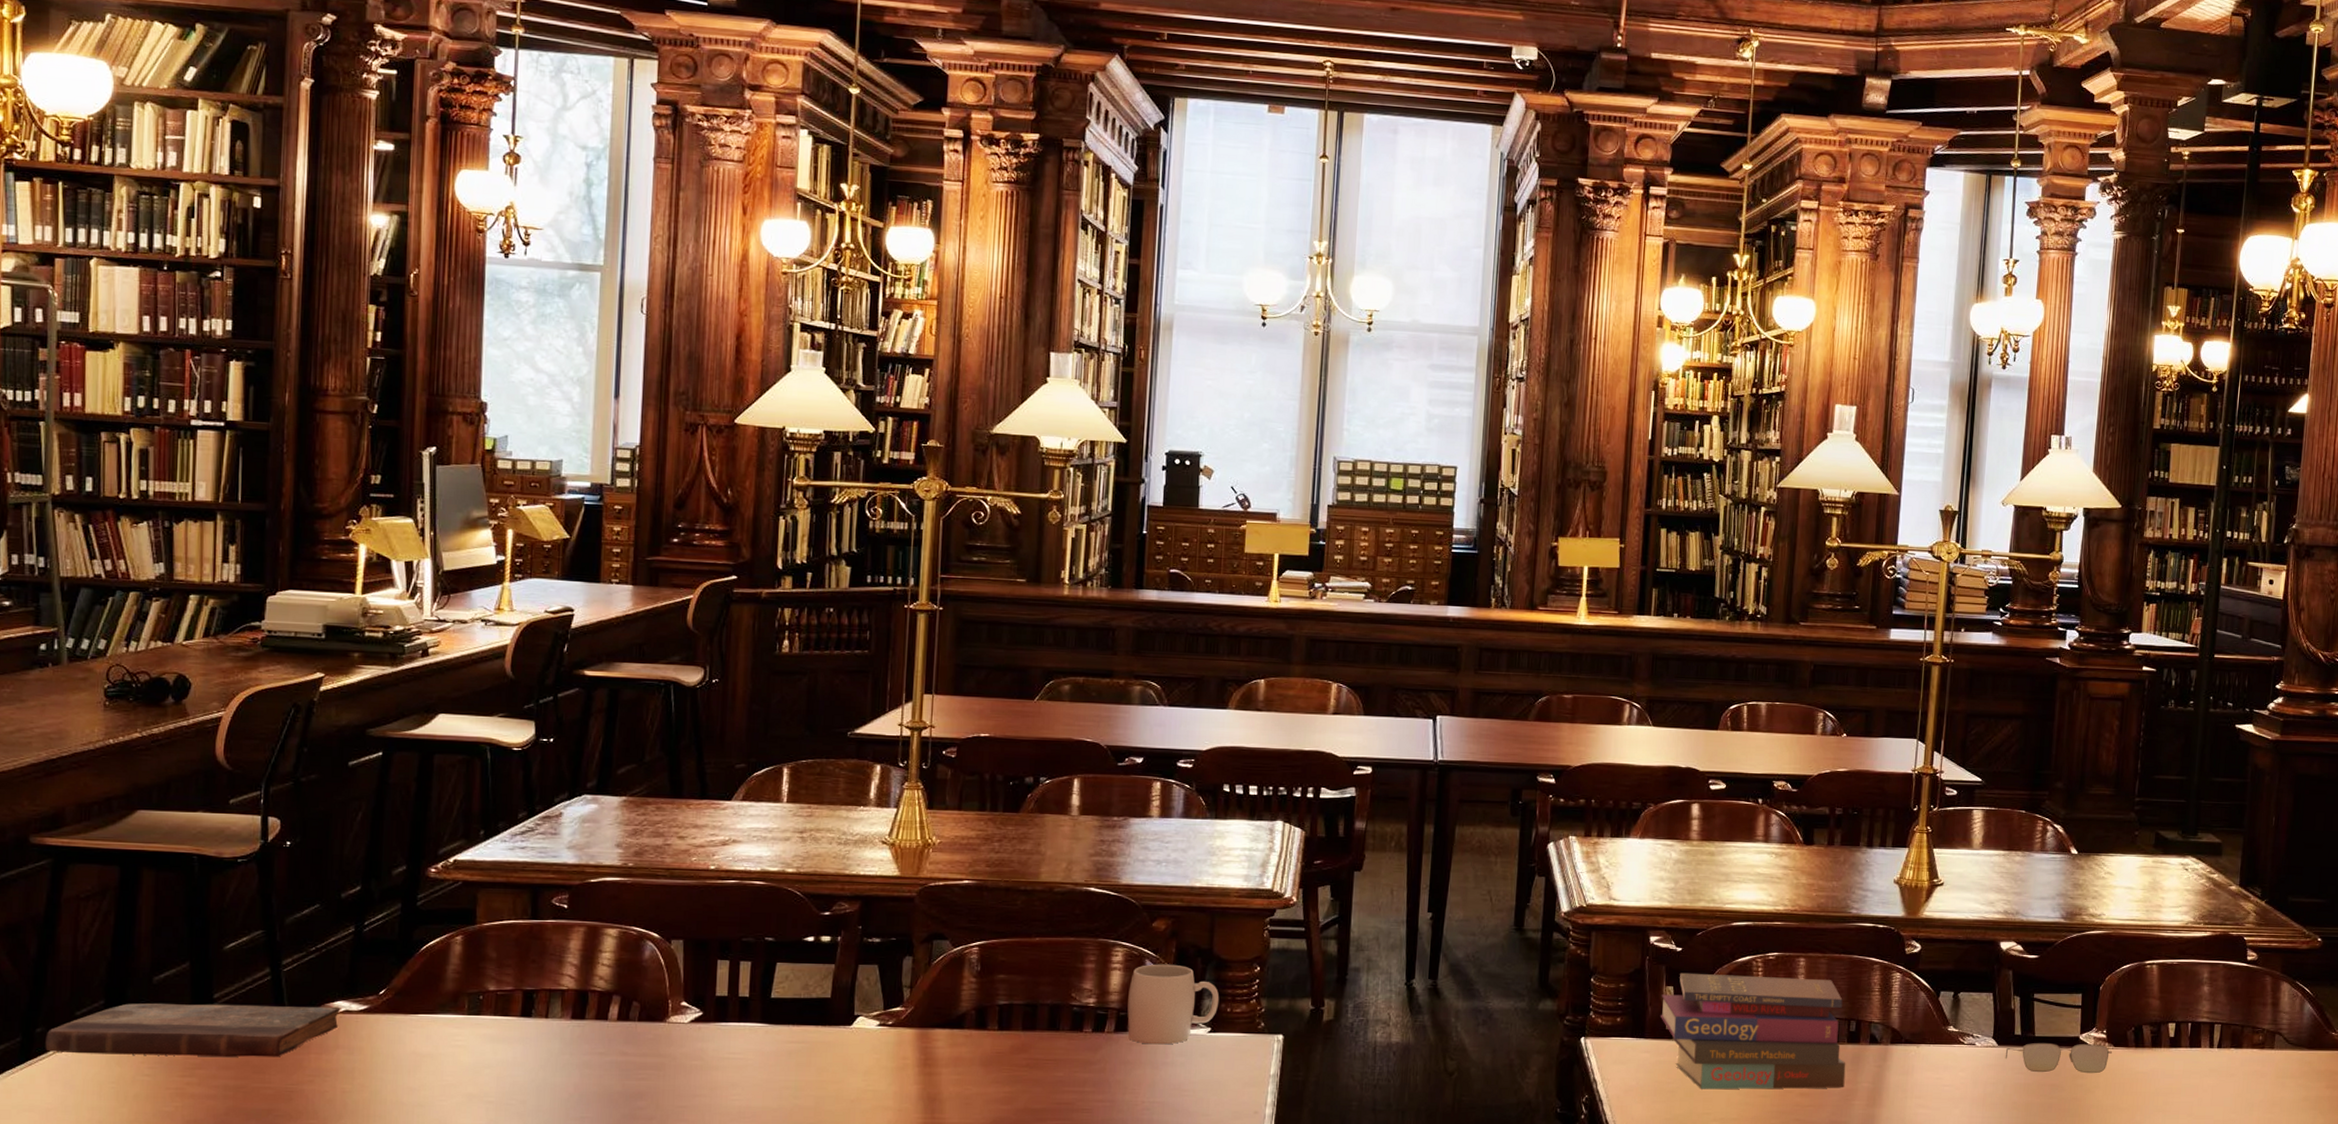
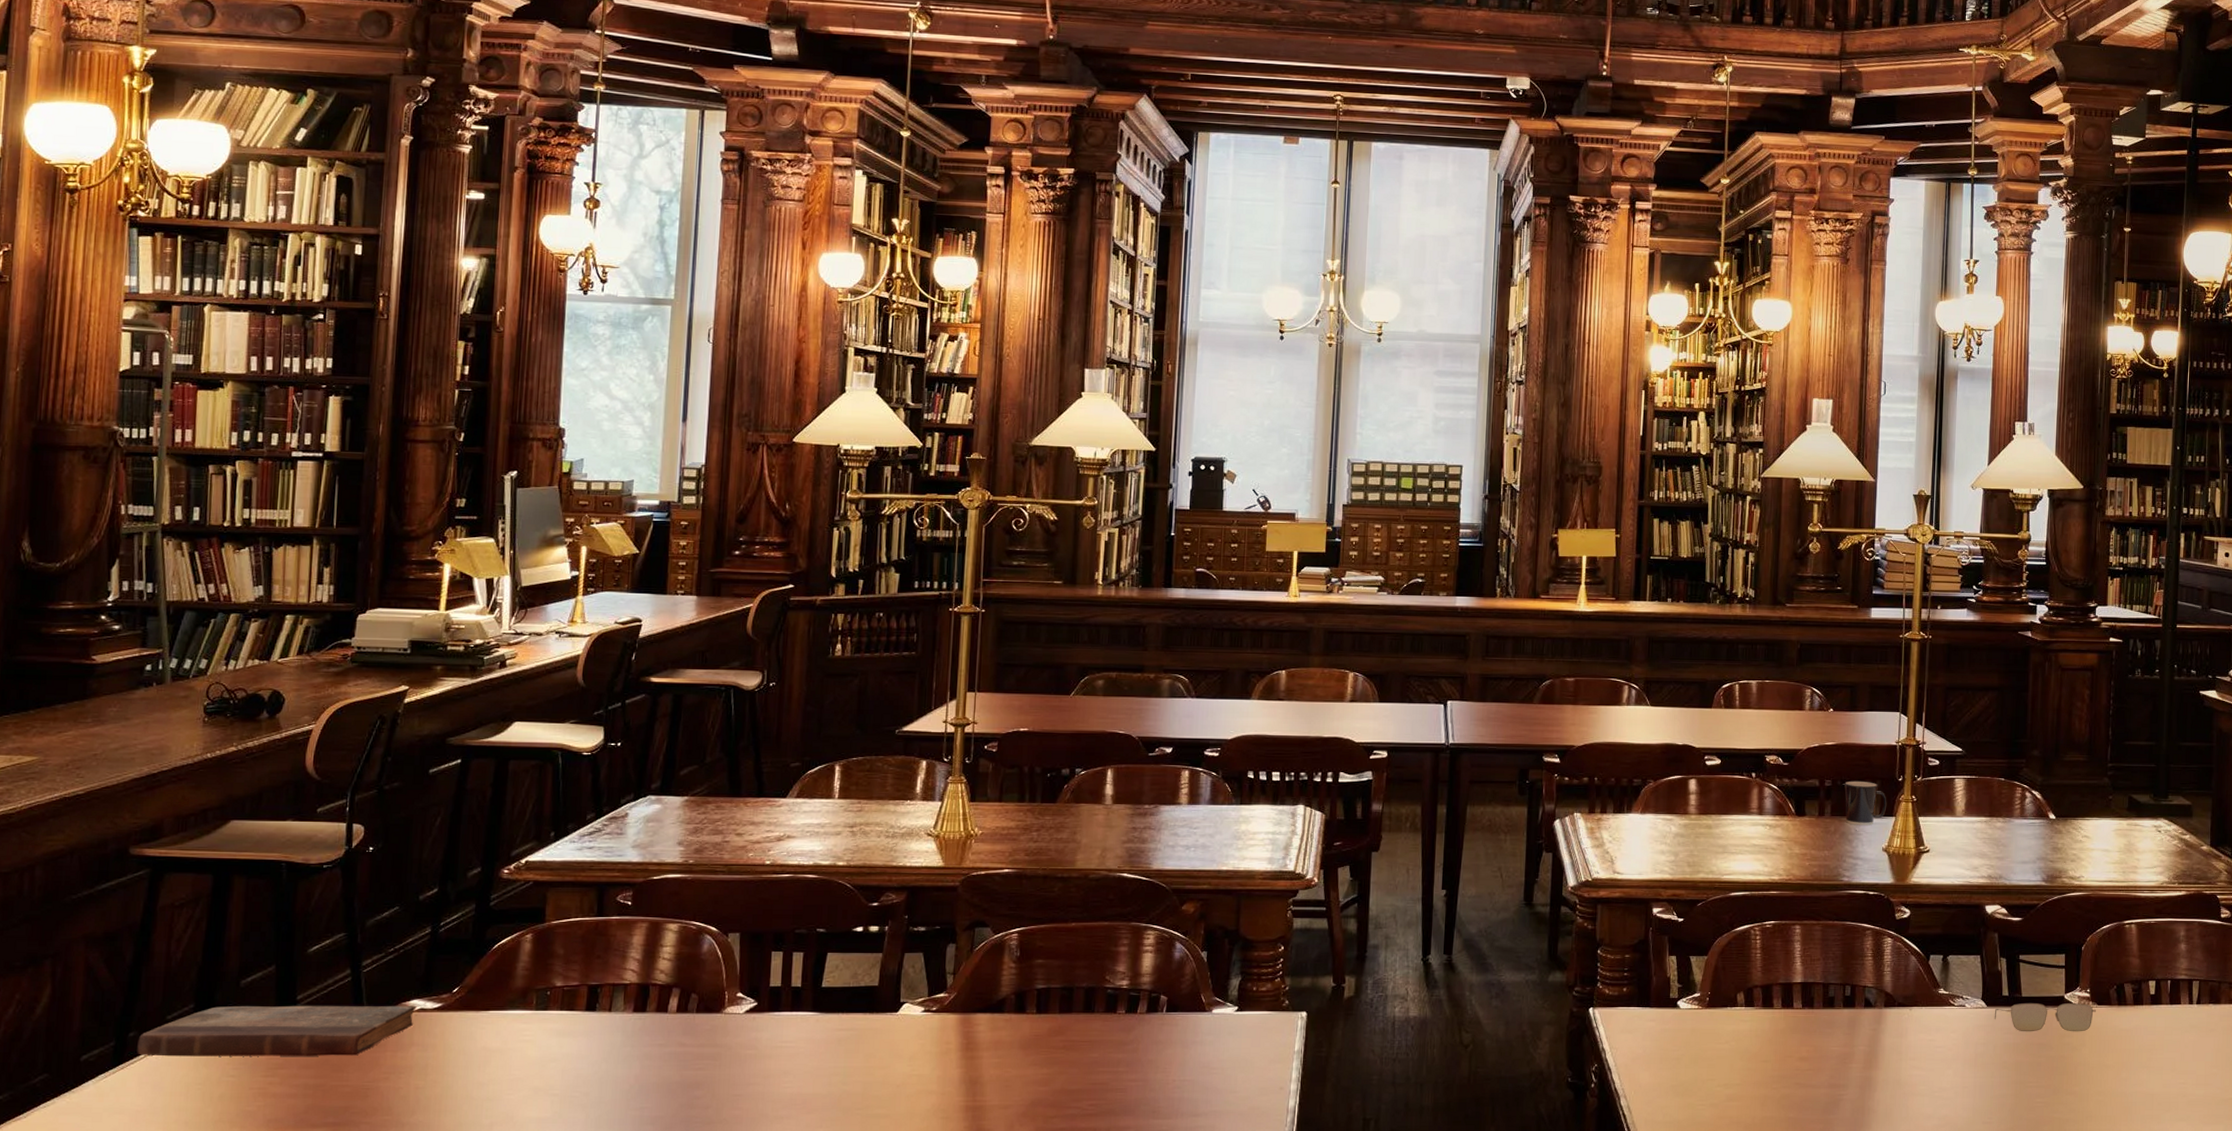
mug: present [1127,964,1220,1045] -> none [1158,945,1246,1024]
books: present [1660,972,1846,1090] -> none [1664,942,1843,1056]
mug: none [1856,809,1901,857] -> present [1844,780,1887,826]

